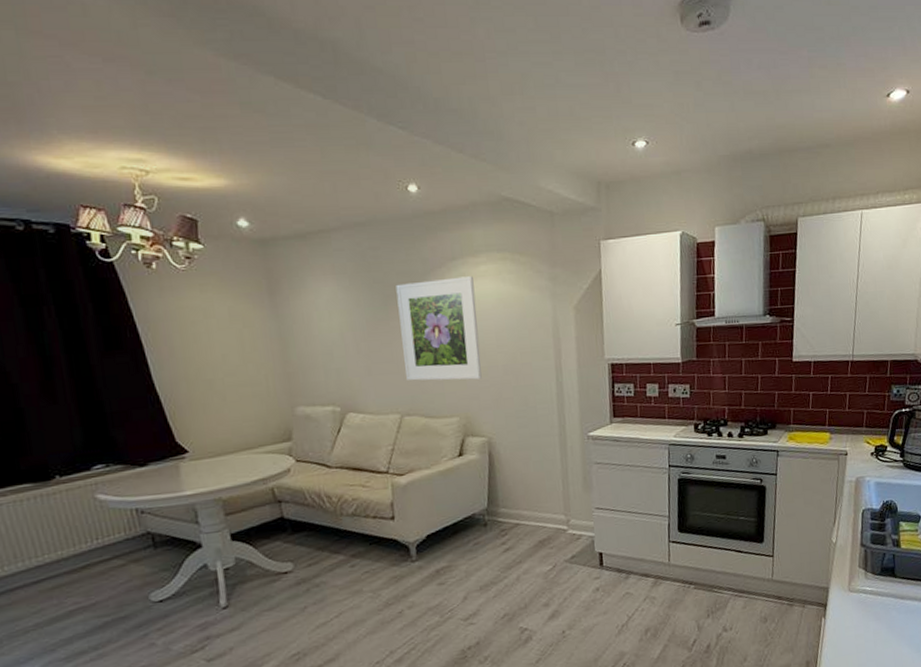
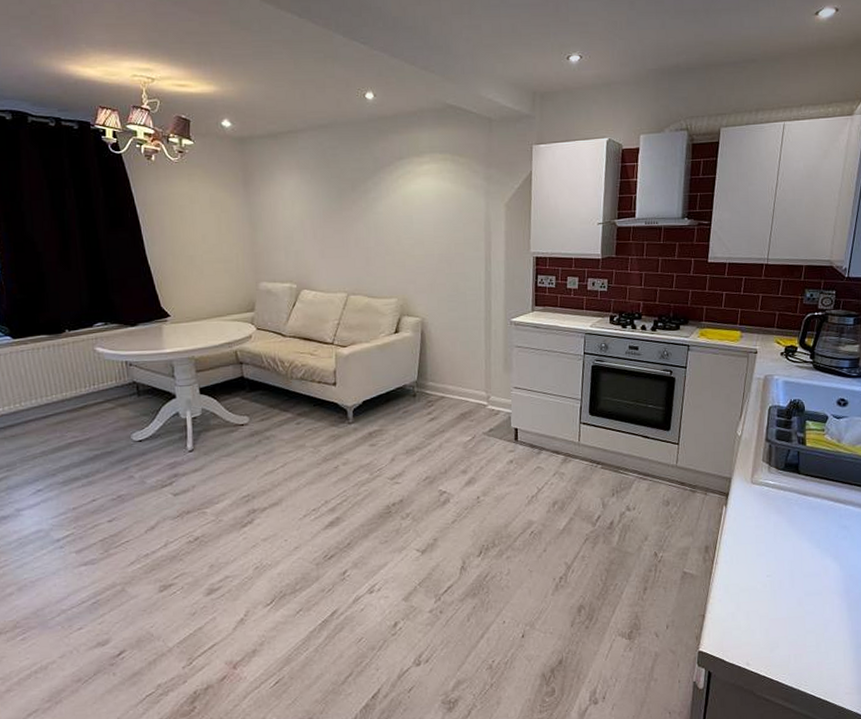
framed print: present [396,276,482,381] -> none [350,174,420,266]

